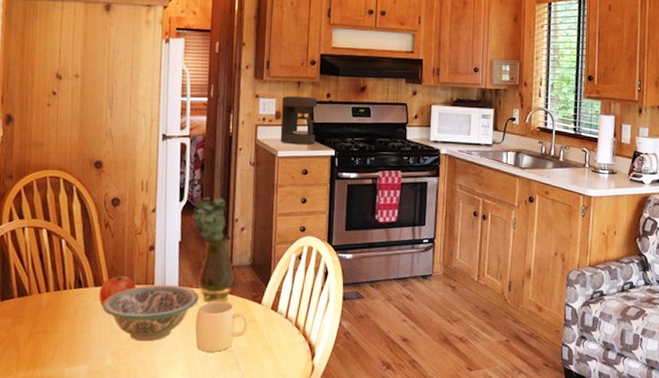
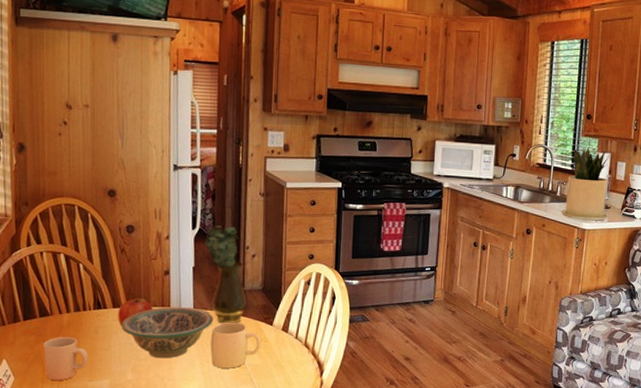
mug: none [19,317,67,367] -> present [43,336,89,381]
coffee maker: present [280,95,318,145] -> none [288,129,325,177]
planter: none [565,110,616,187] -> present [561,147,610,221]

